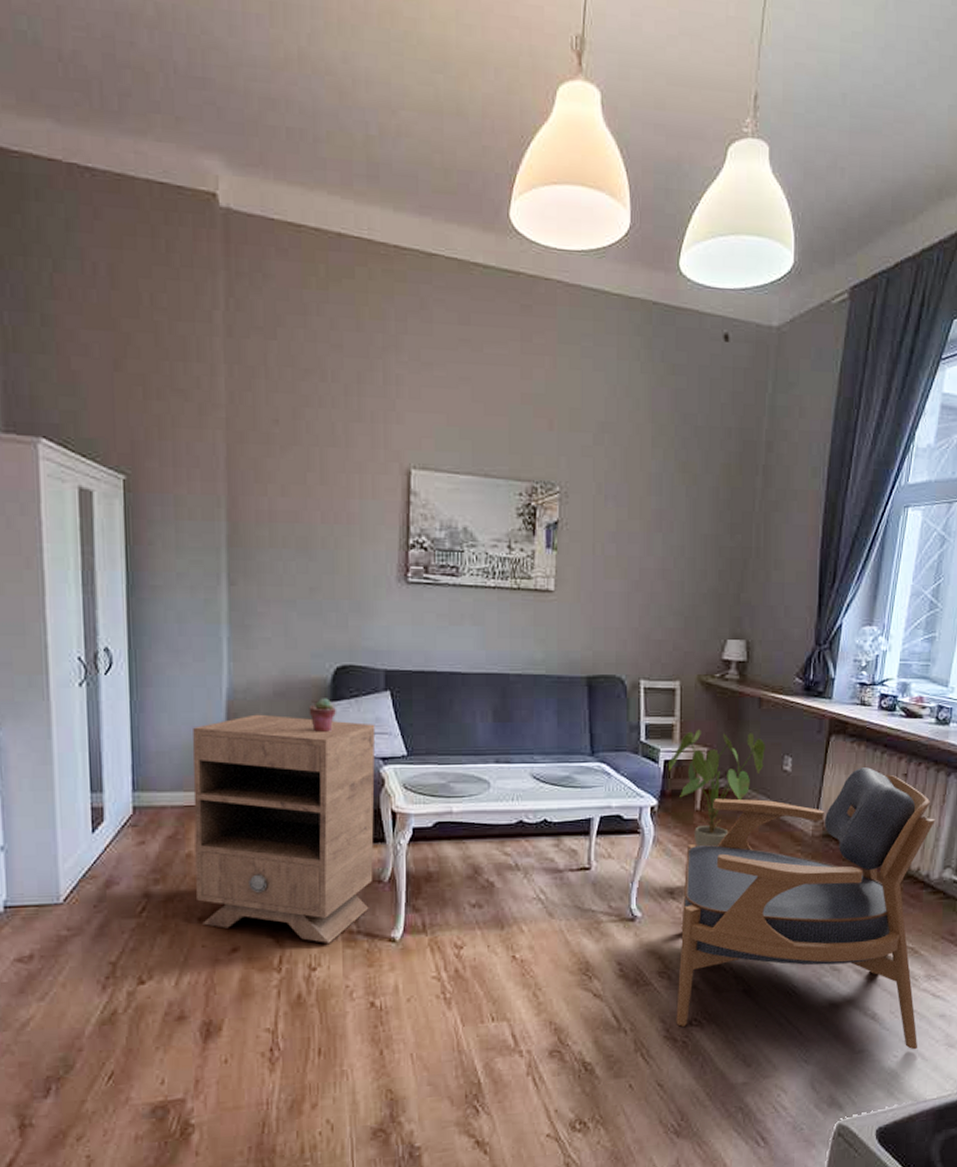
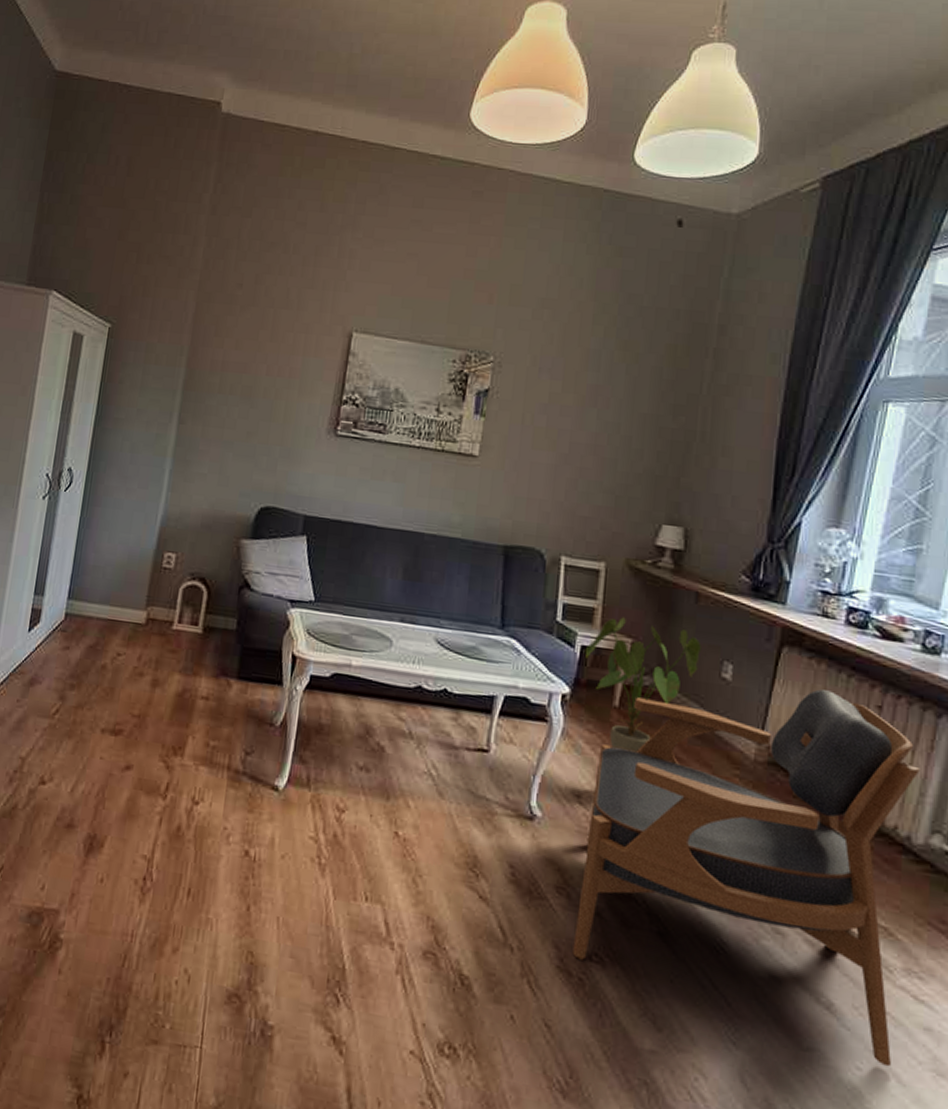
nightstand: present [192,714,376,943] -> none [103,542,289,779]
potted succulent: present [309,698,336,732] -> none [229,535,254,568]

